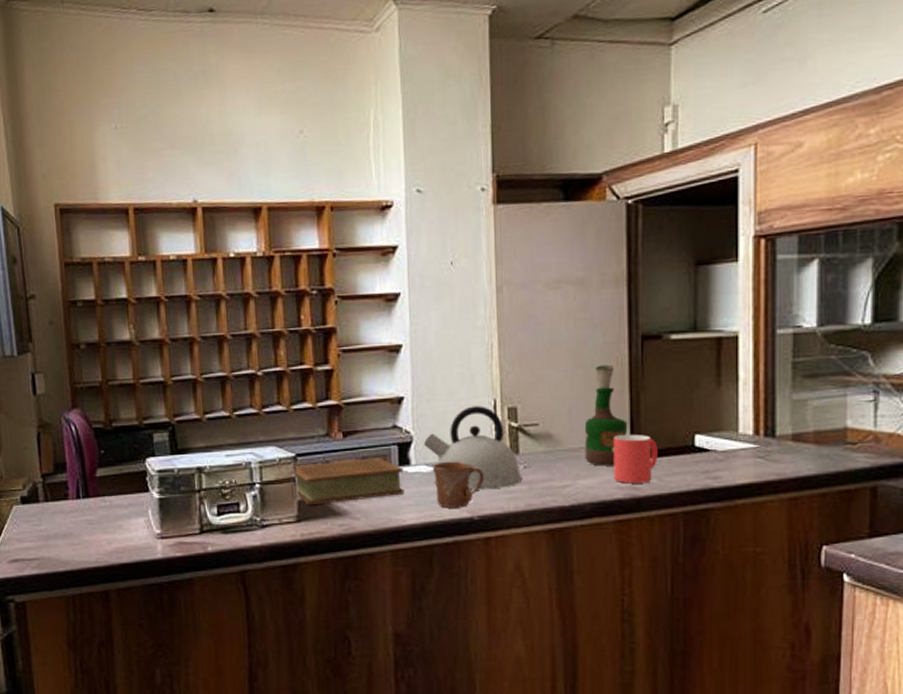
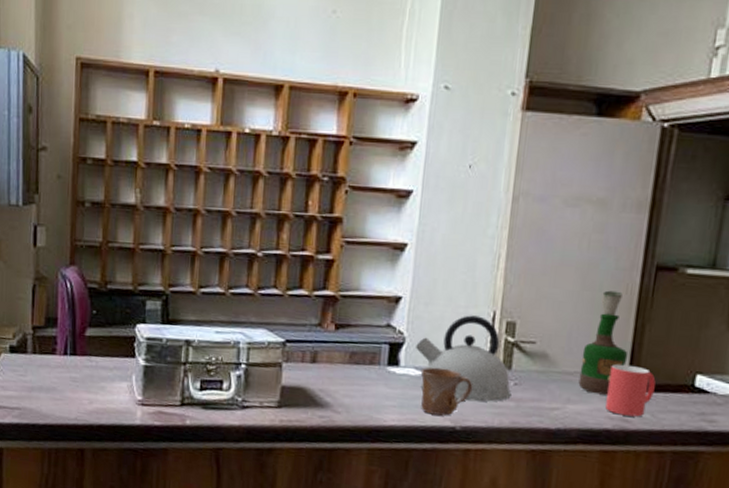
book: present [295,458,404,506] -> none [279,351,391,395]

